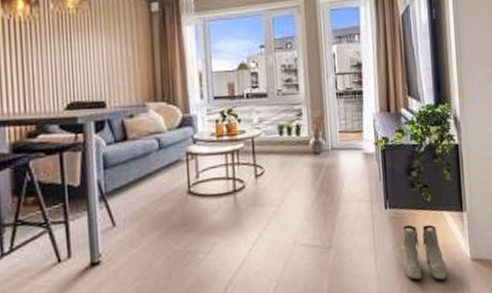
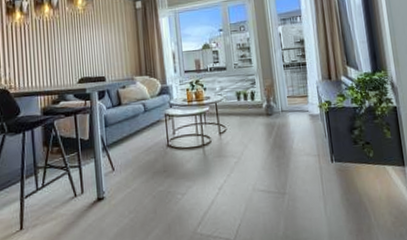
boots: present [402,224,447,281] -> none [348,176,393,228]

